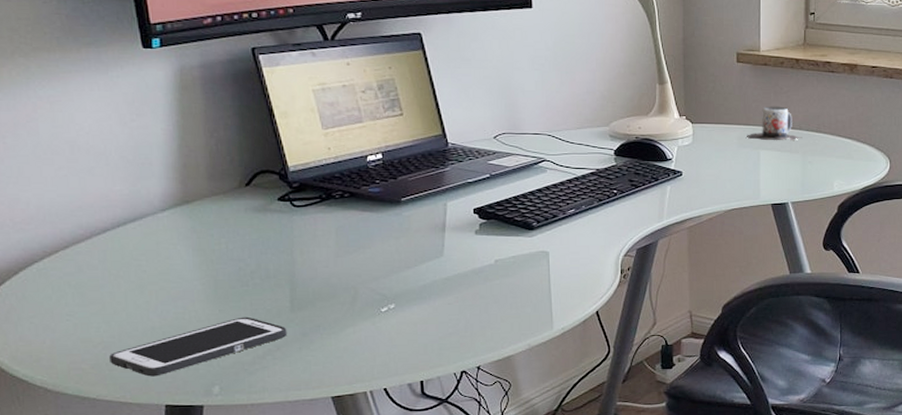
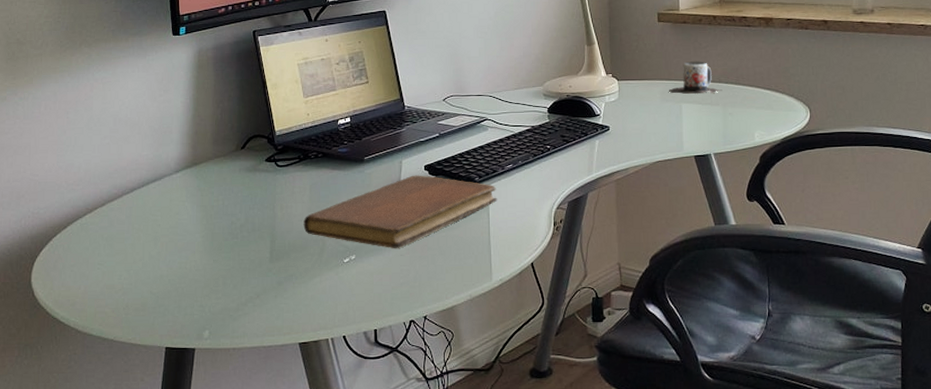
cell phone: present [109,316,288,377] -> none [126,266,266,321]
notebook: none [330,219,558,297] -> present [303,175,497,248]

